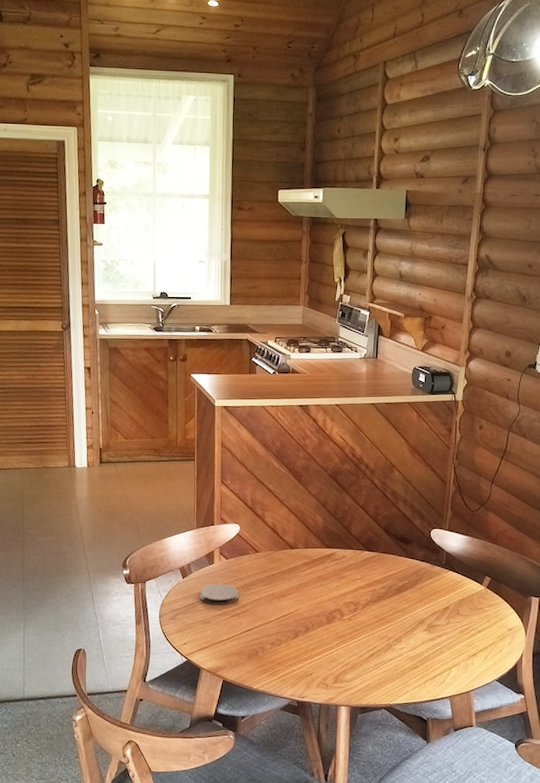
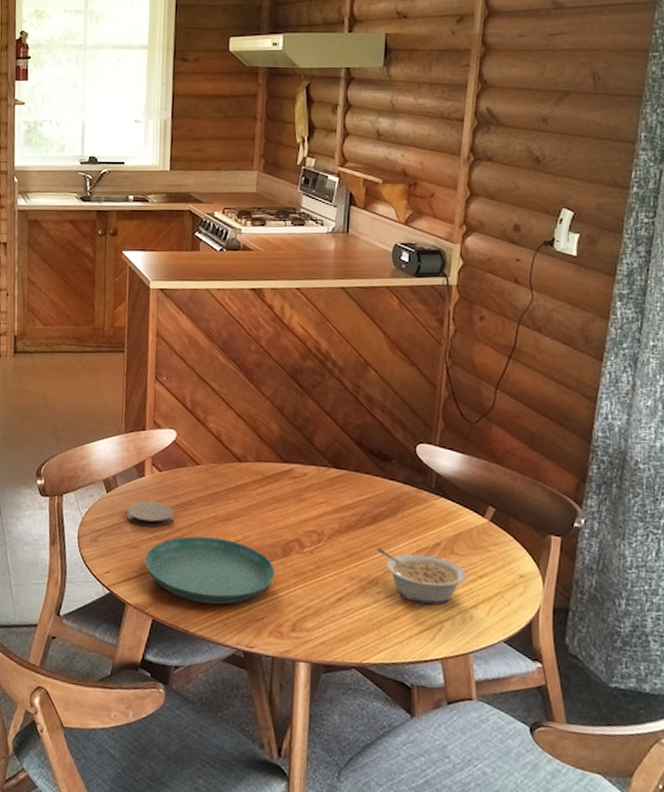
saucer: none [215,611,322,665] -> present [144,536,276,605]
legume: none [400,613,469,656] -> present [376,547,466,605]

